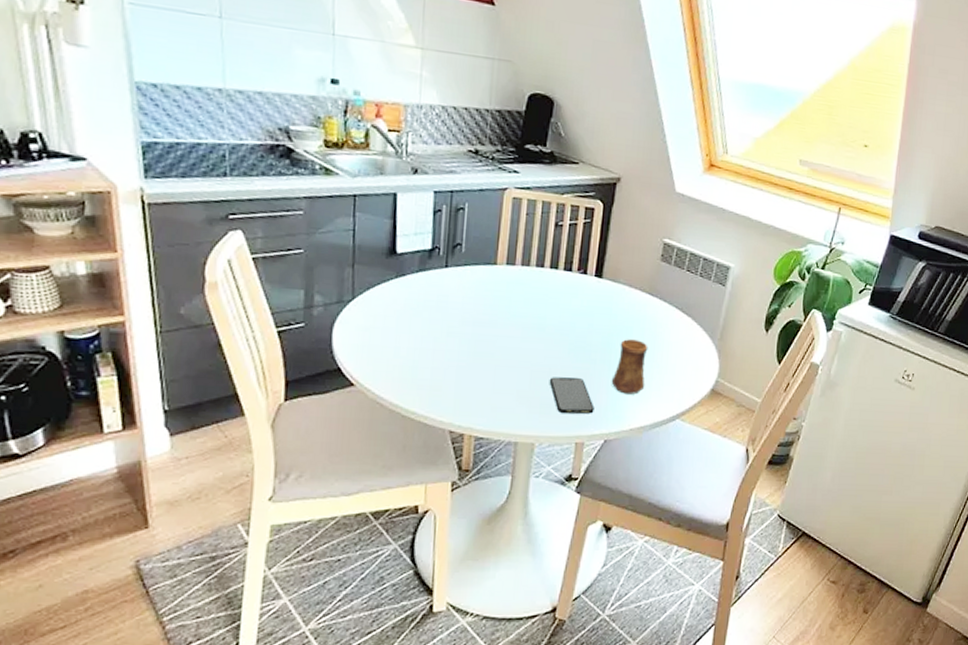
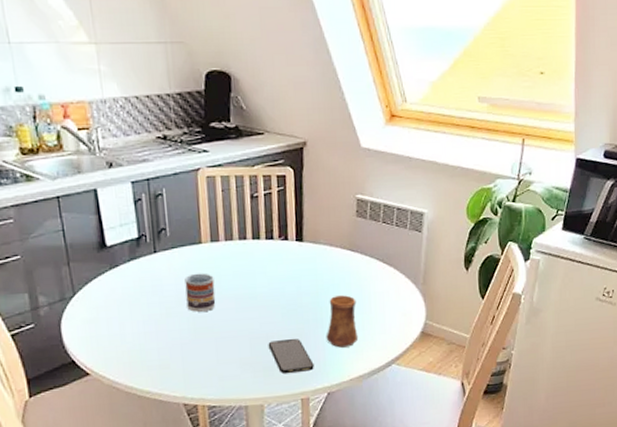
cup: none [470,294,504,336] -> present [185,273,216,312]

